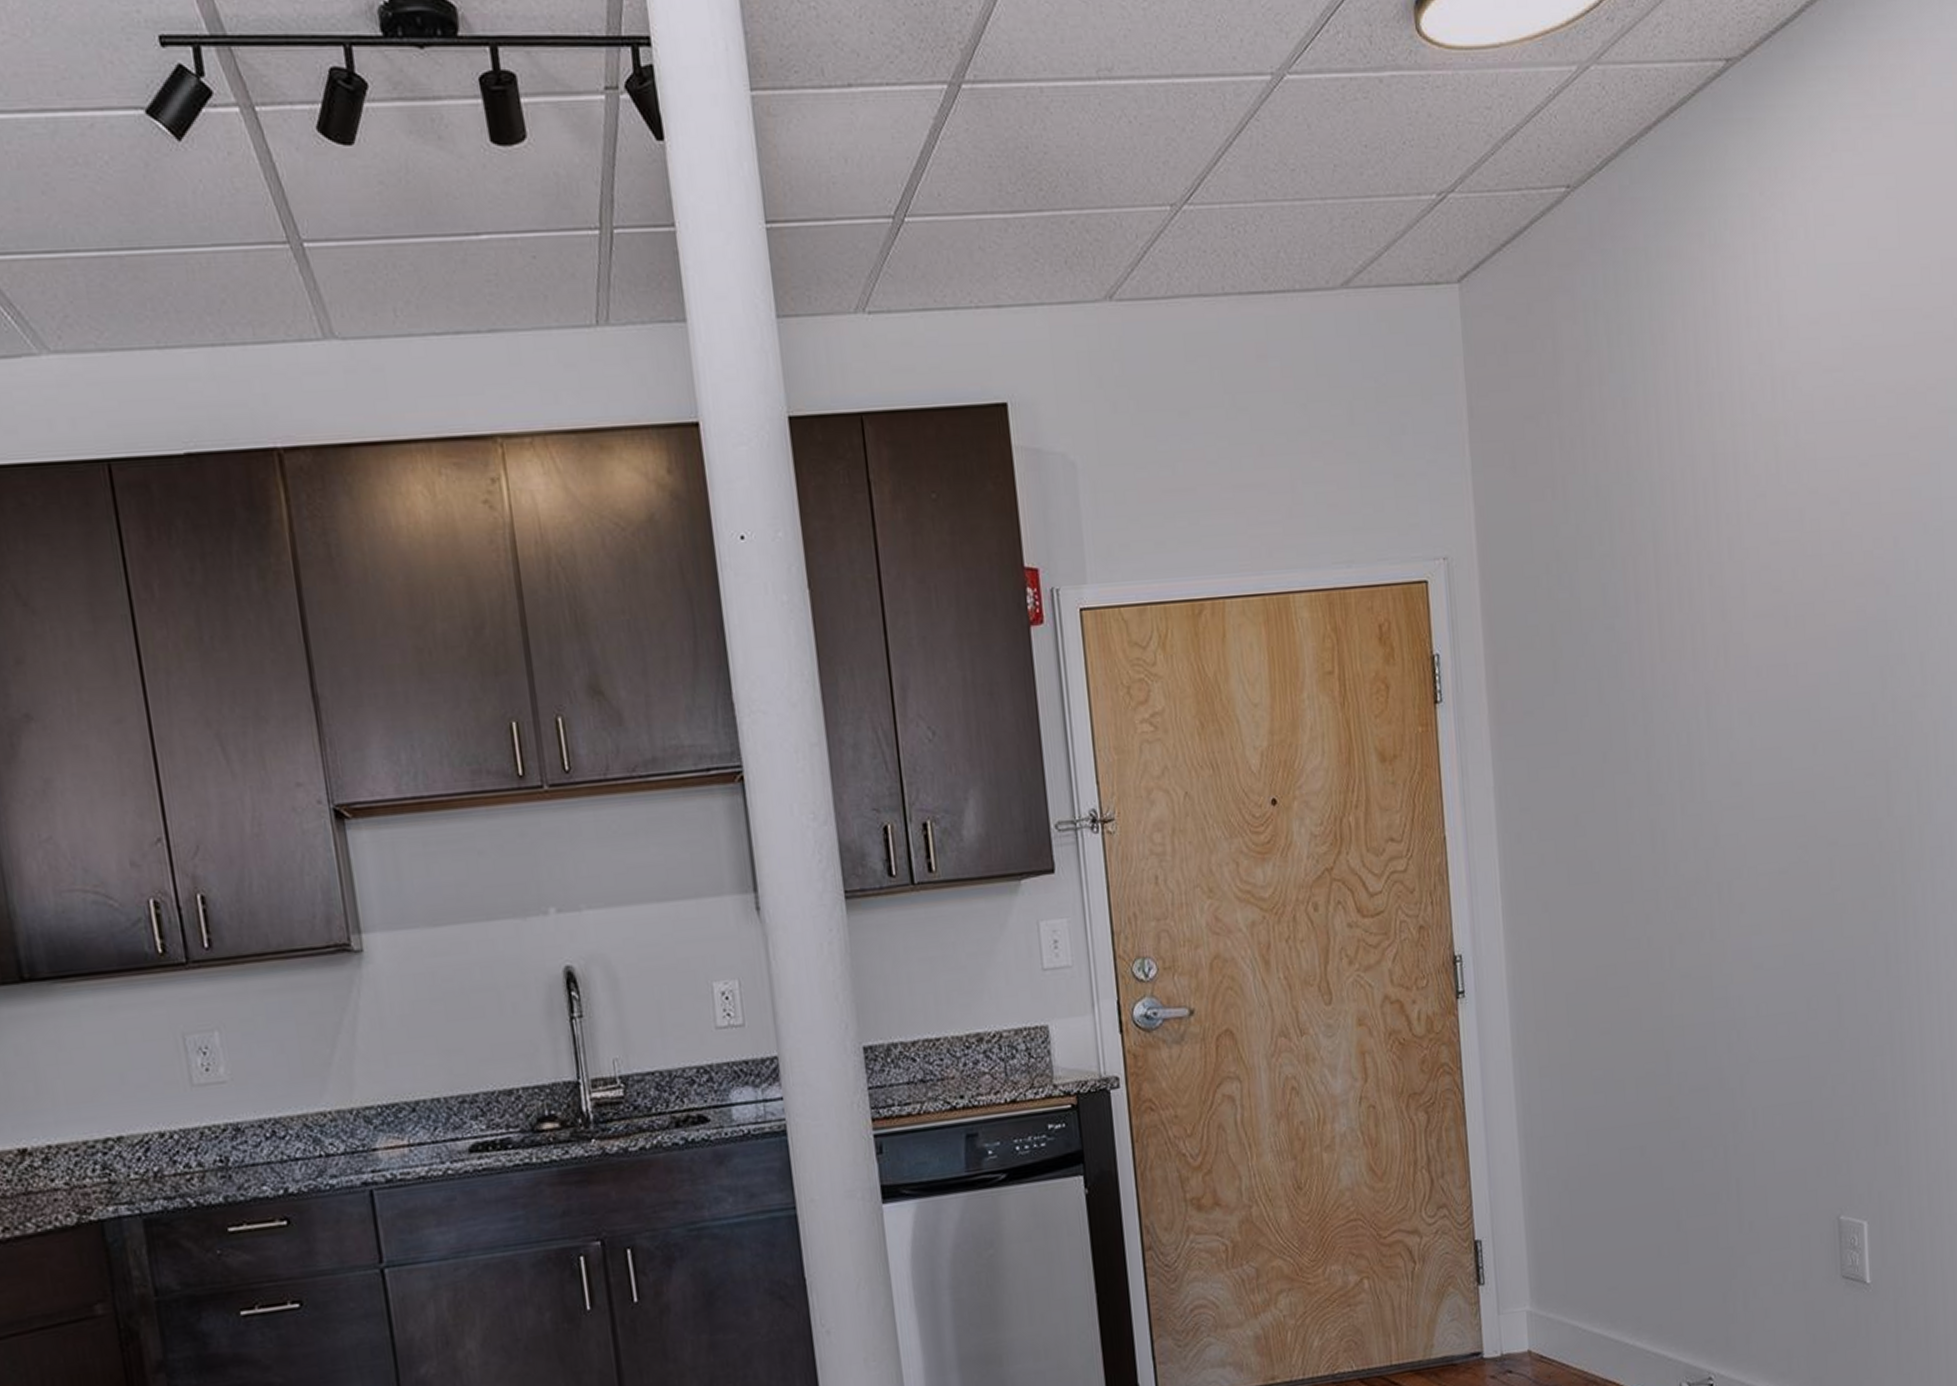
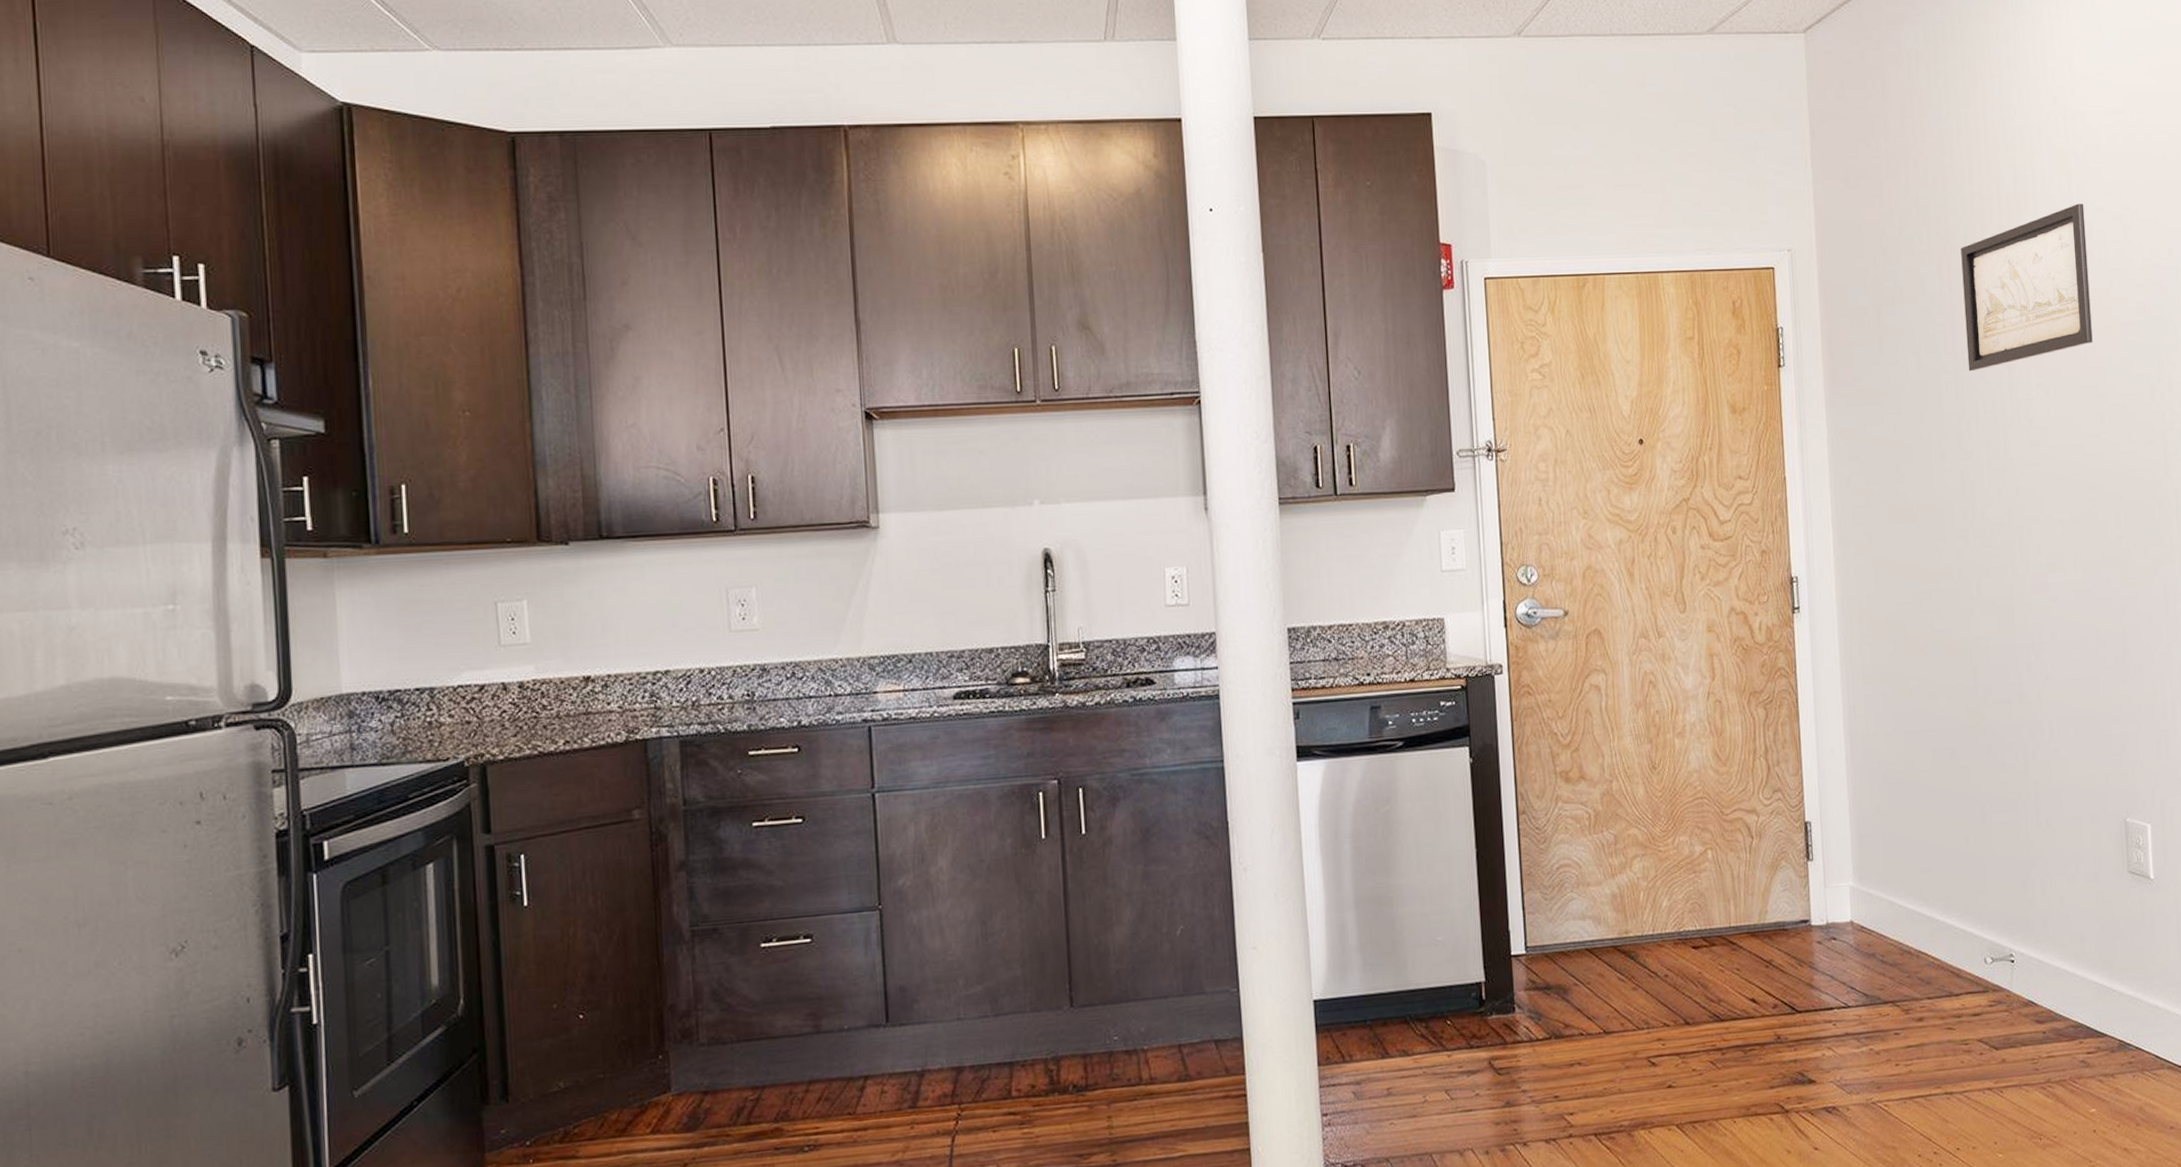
wall art: none [1649,485,1805,699] -> present [1961,203,2093,372]

